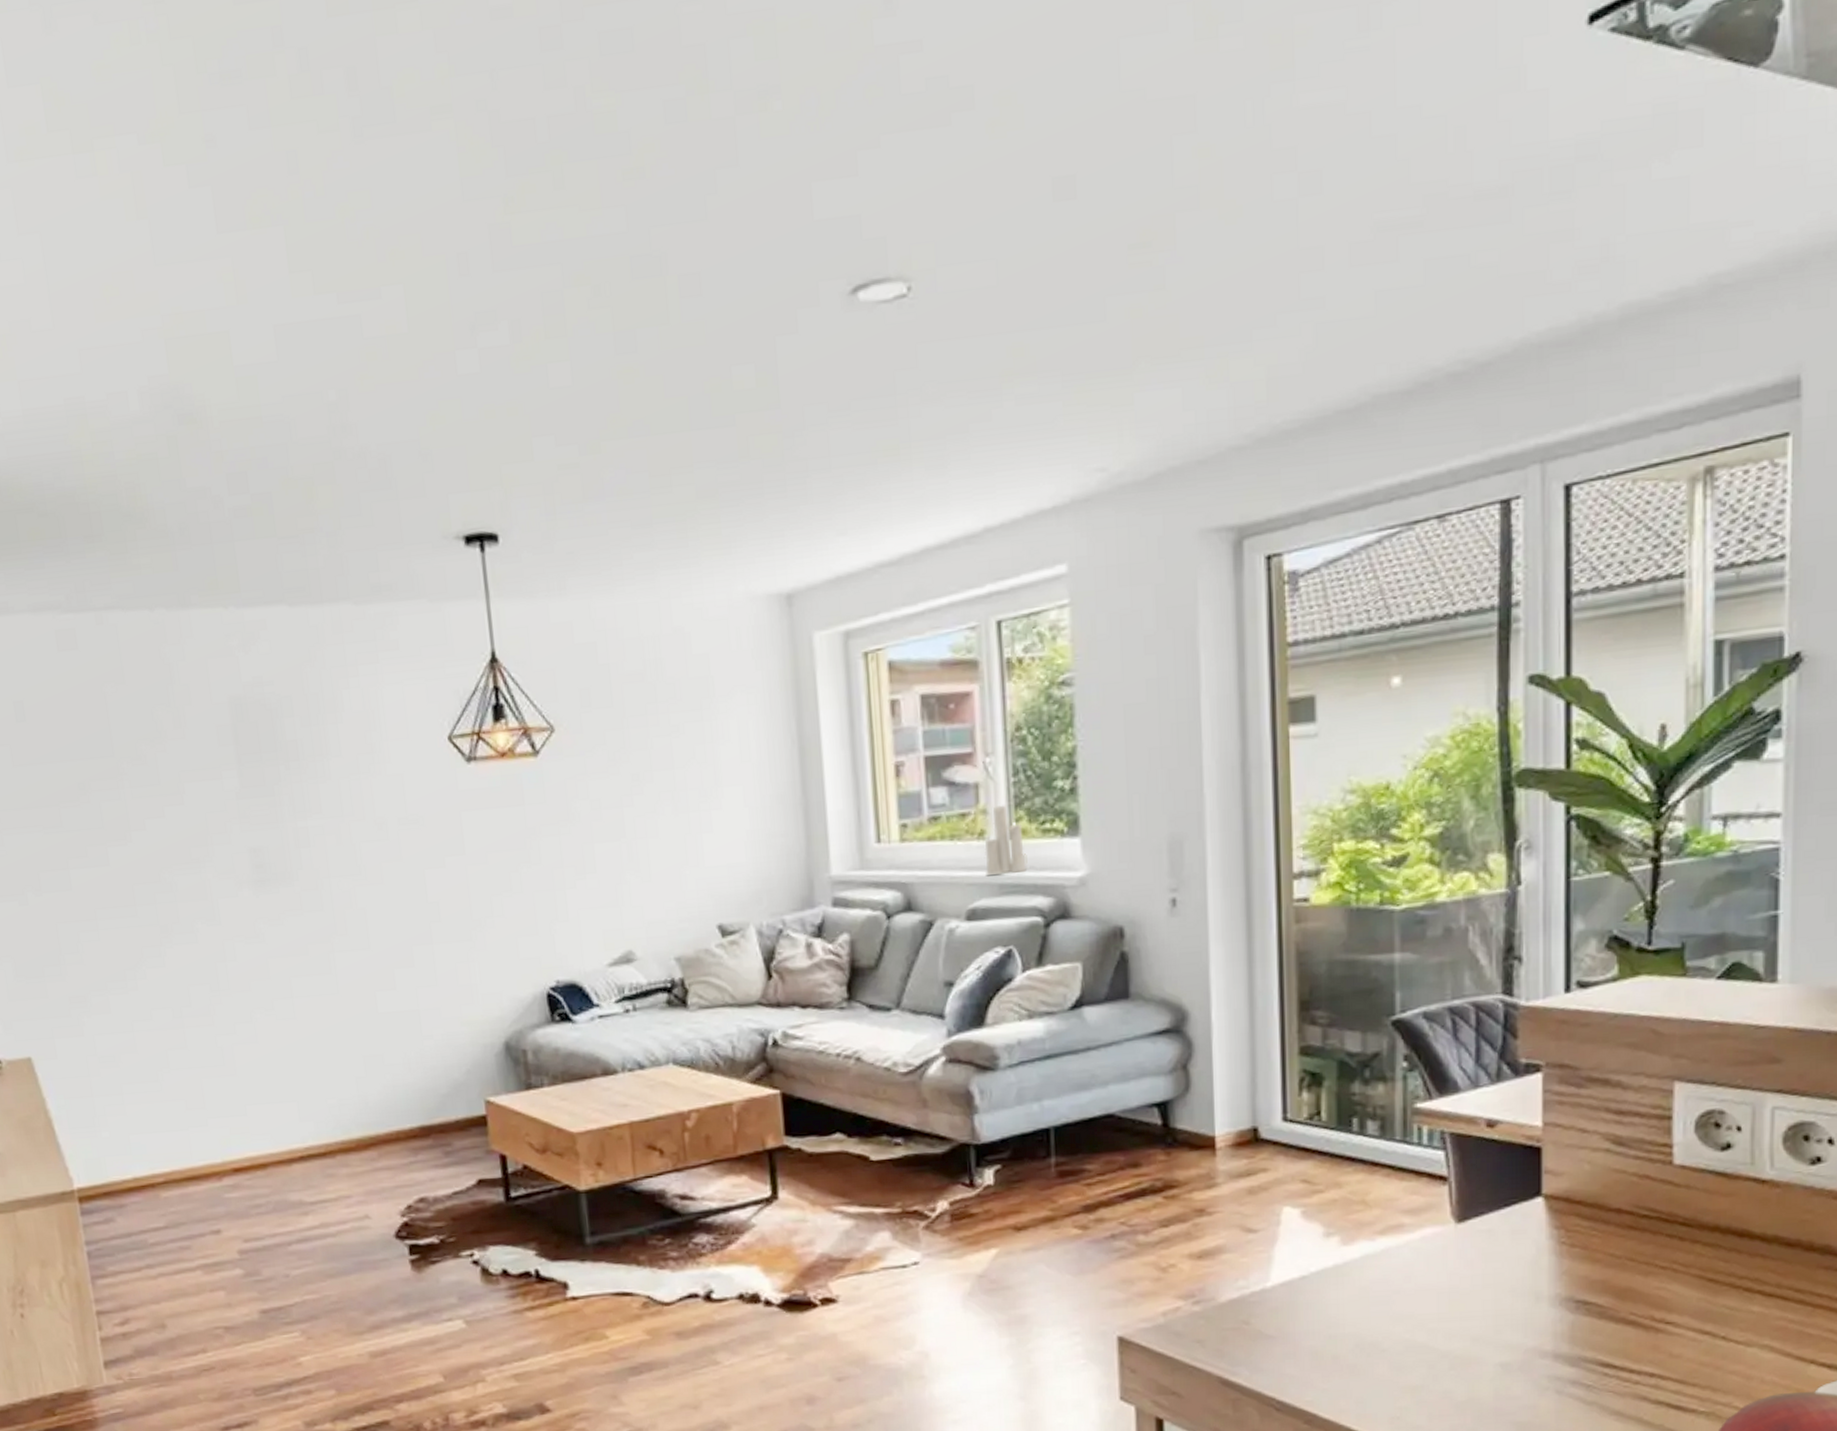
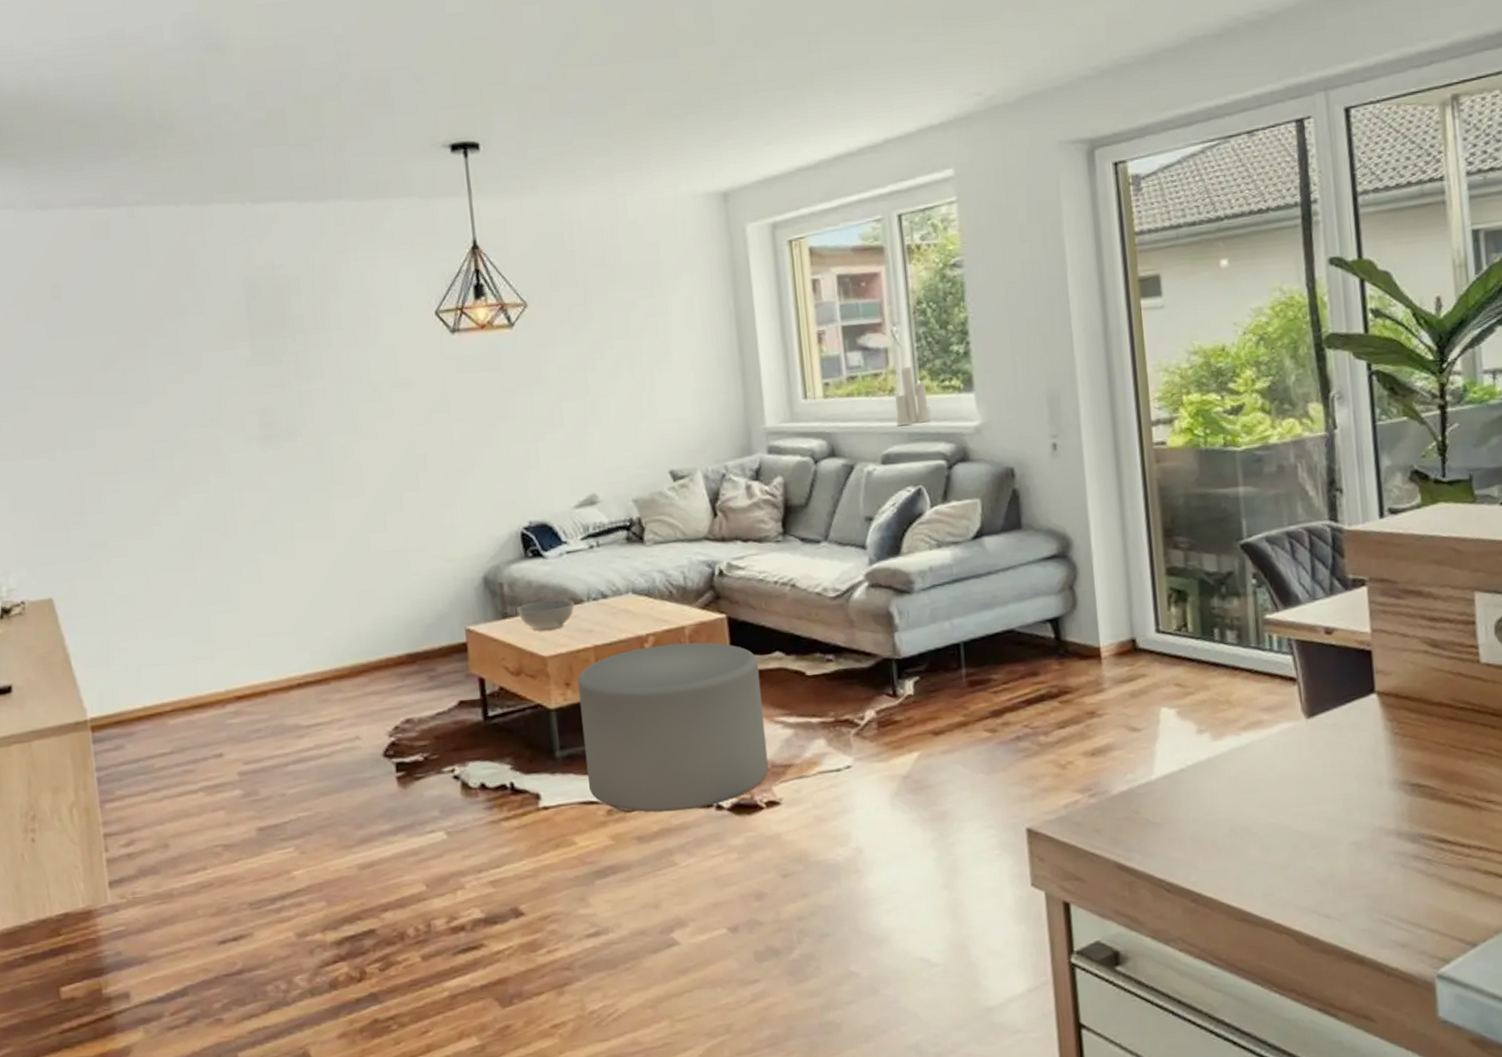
bowl: none [543,1069,607,1104] -> present [517,599,575,631]
pouf: none [610,1120,825,1307] -> present [577,642,769,812]

